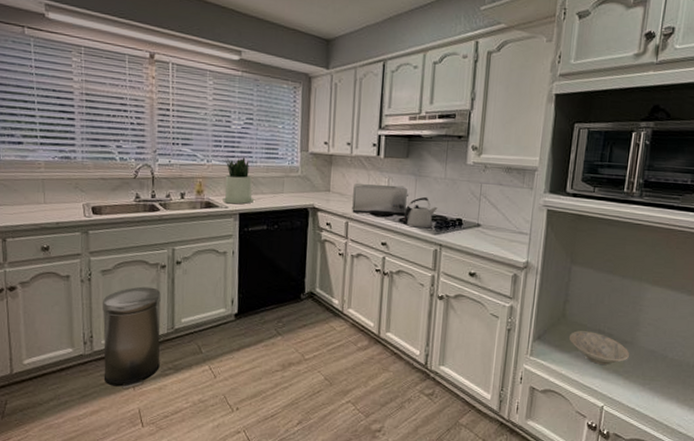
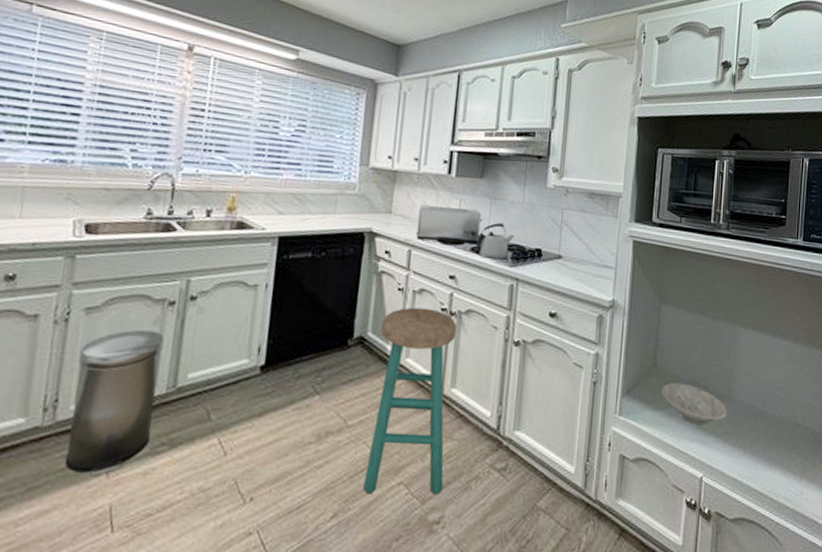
planter: present [222,157,255,205] -> none [259,169,300,226]
stool: none [320,268,390,411] -> present [363,307,457,495]

